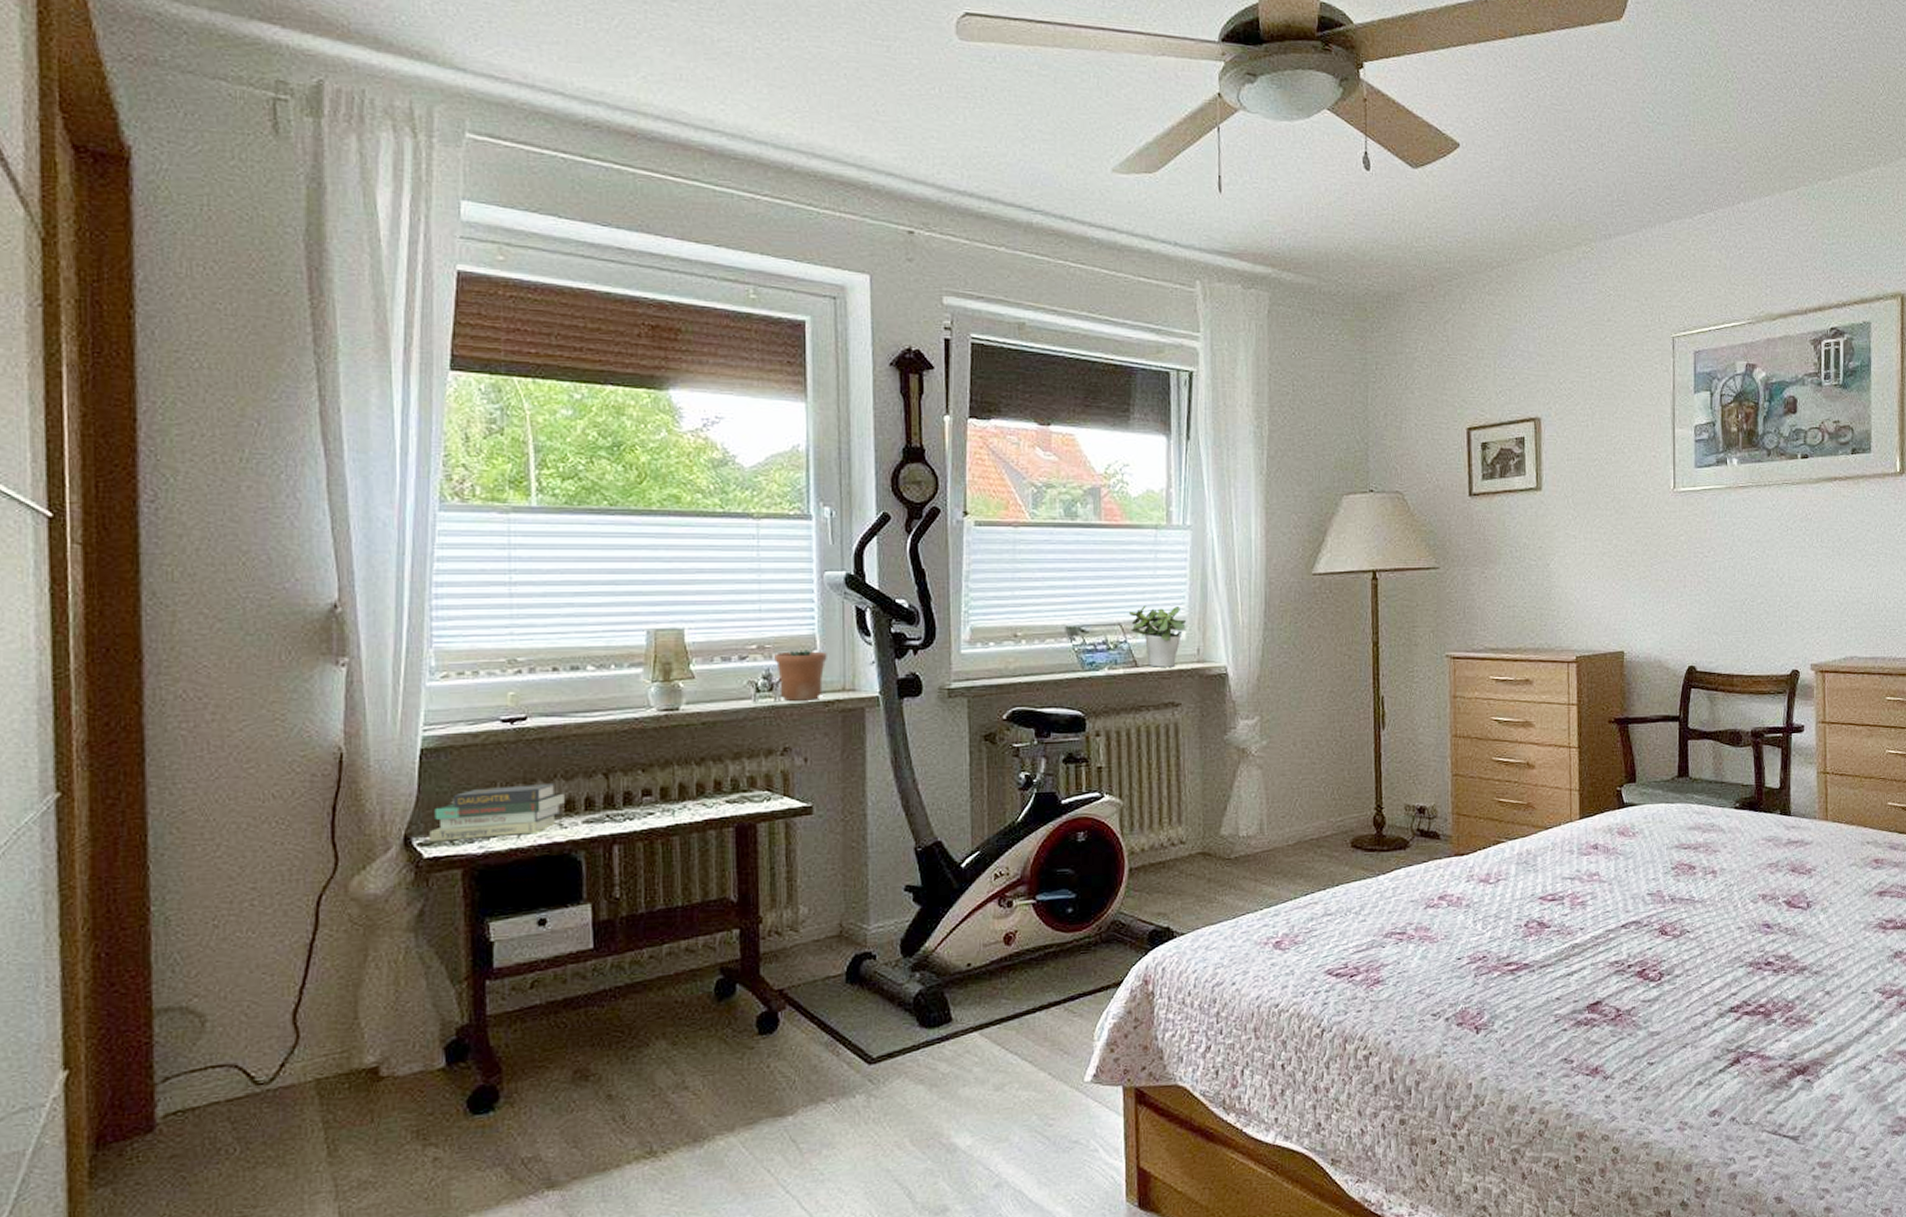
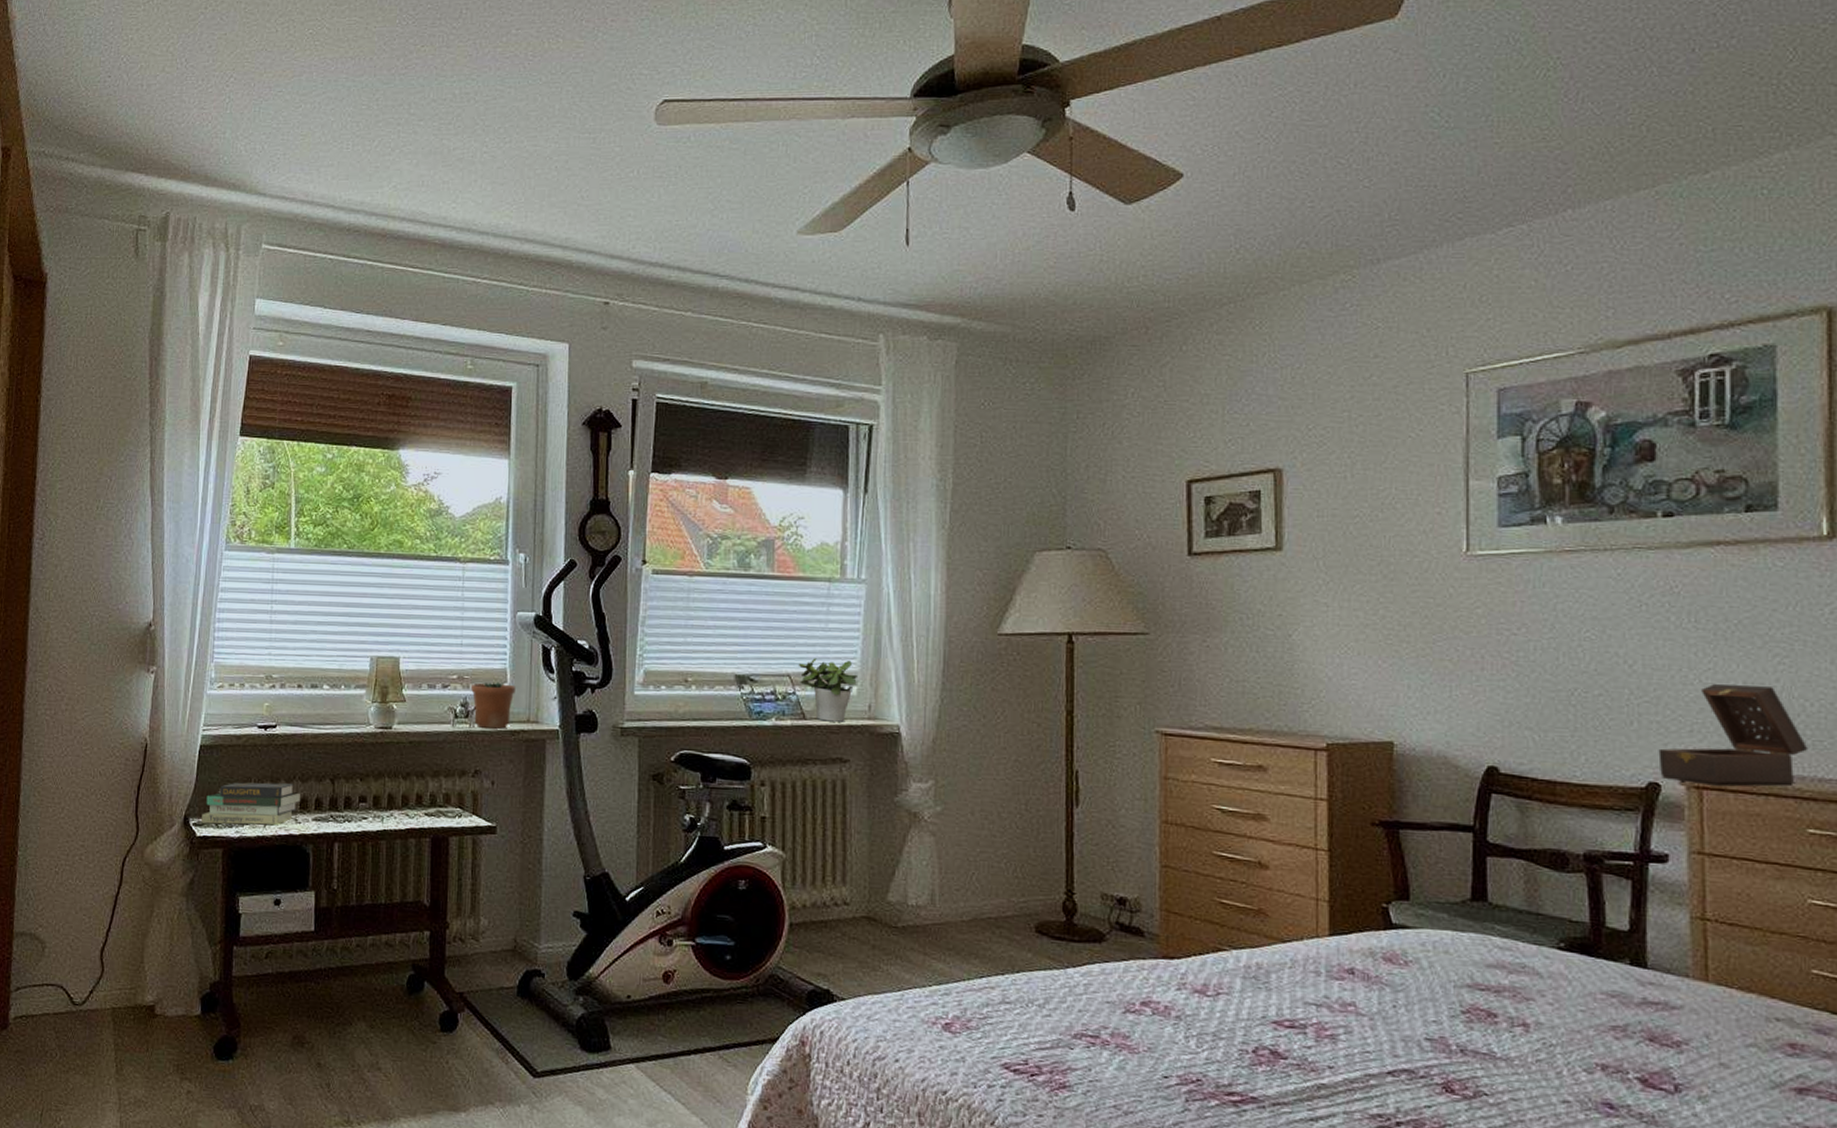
jewelry box: none [1798,590,1887,669] -> present [1658,684,1808,787]

